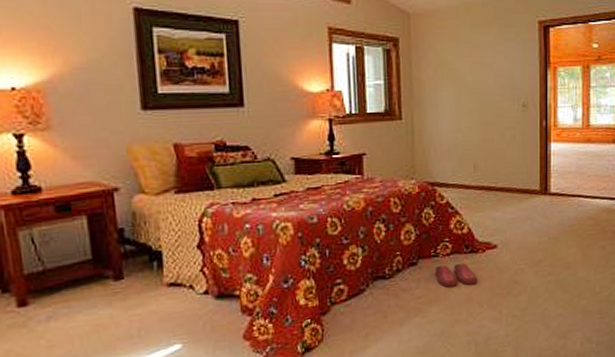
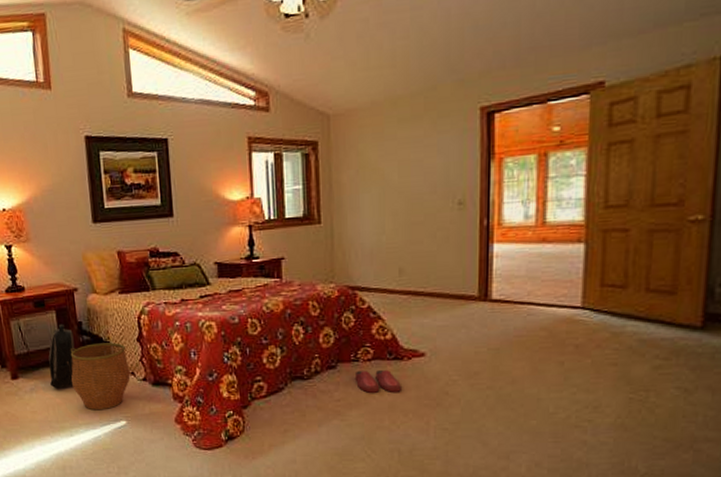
backpack: none [75,231,120,314] -> present [48,323,80,389]
basket: none [106,251,188,336] -> present [70,342,131,411]

